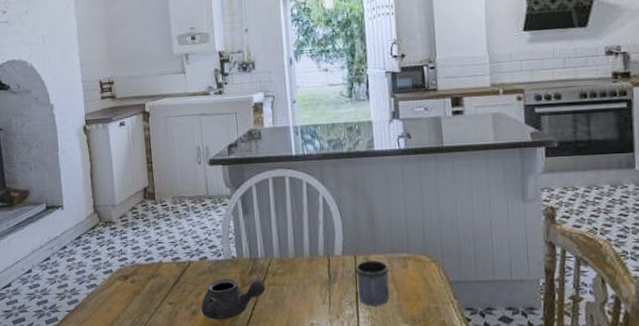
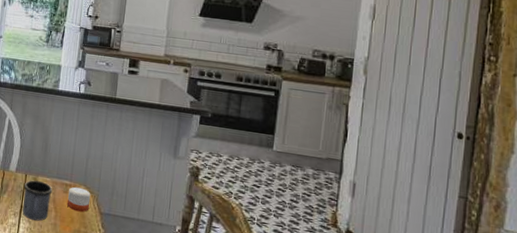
candle: none [407,258,436,286] -> present [66,187,91,212]

